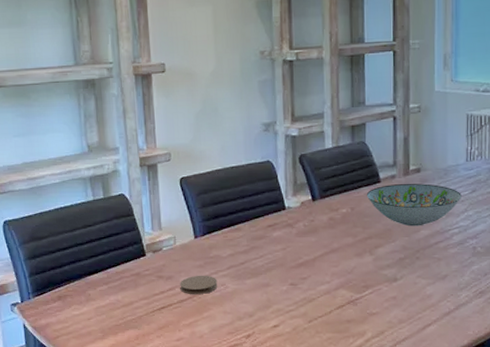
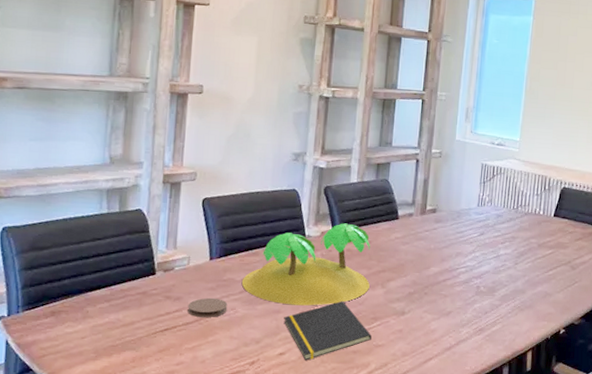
plant: none [228,191,357,278] -> present [241,223,370,306]
notepad: none [273,270,365,332] -> present [283,300,372,361]
decorative bowl: present [366,183,462,227] -> none [384,222,471,263]

